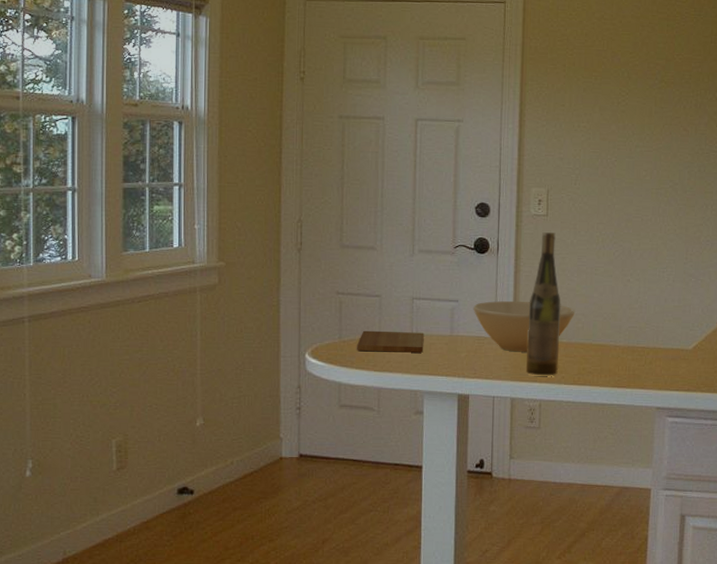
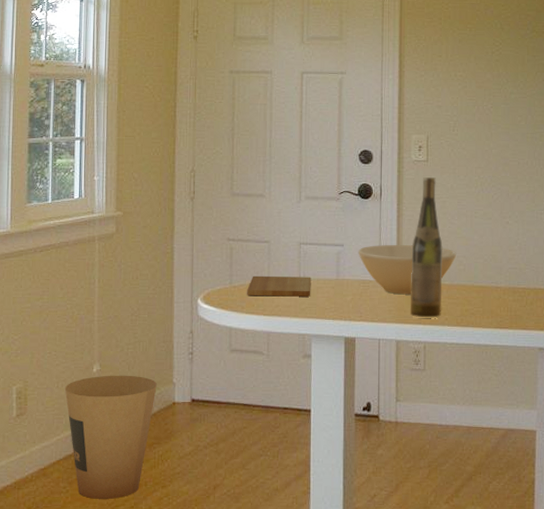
trash can: none [166,429,263,552] -> present [64,375,157,499]

